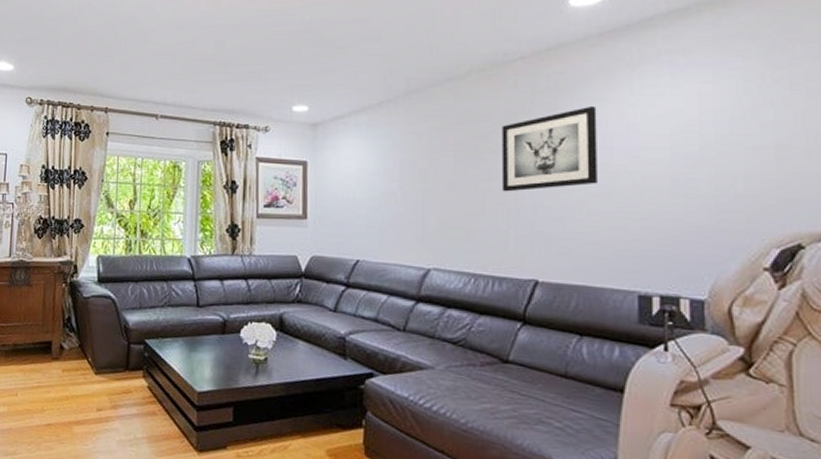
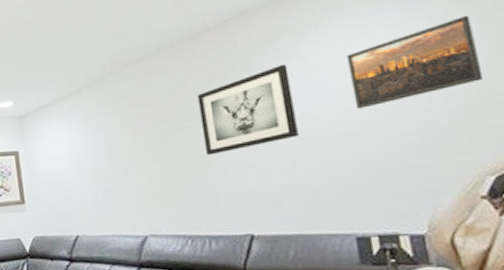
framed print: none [657,81,785,163] -> present [346,15,484,109]

